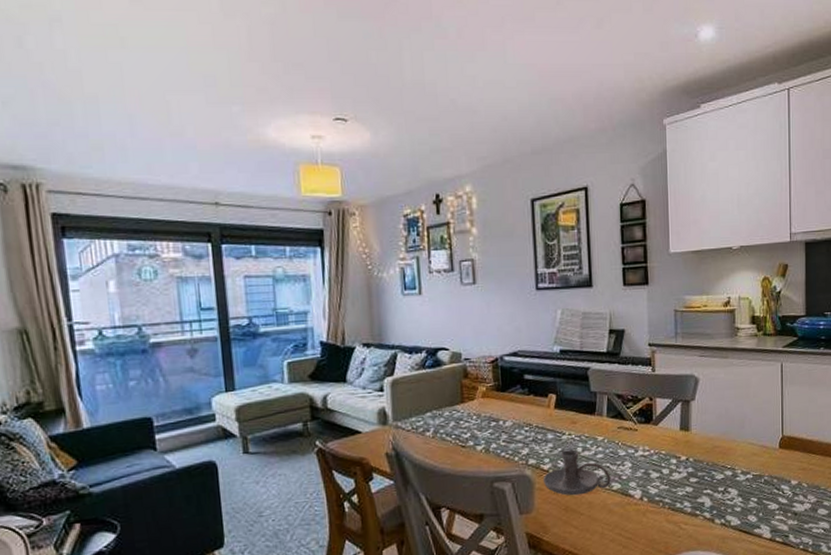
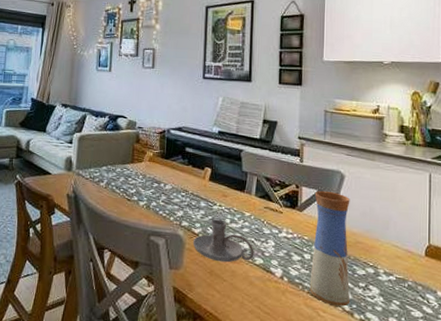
vase: none [670,398,711,516] -> present [309,190,351,307]

